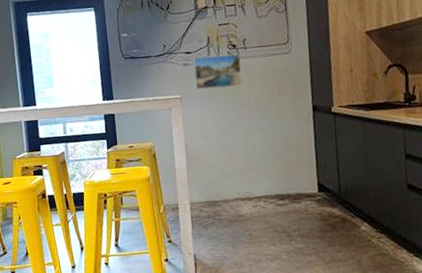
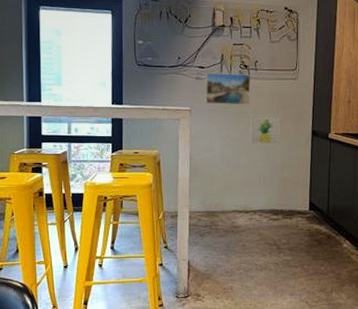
wall art: none [244,92,279,127] -> present [250,113,281,145]

